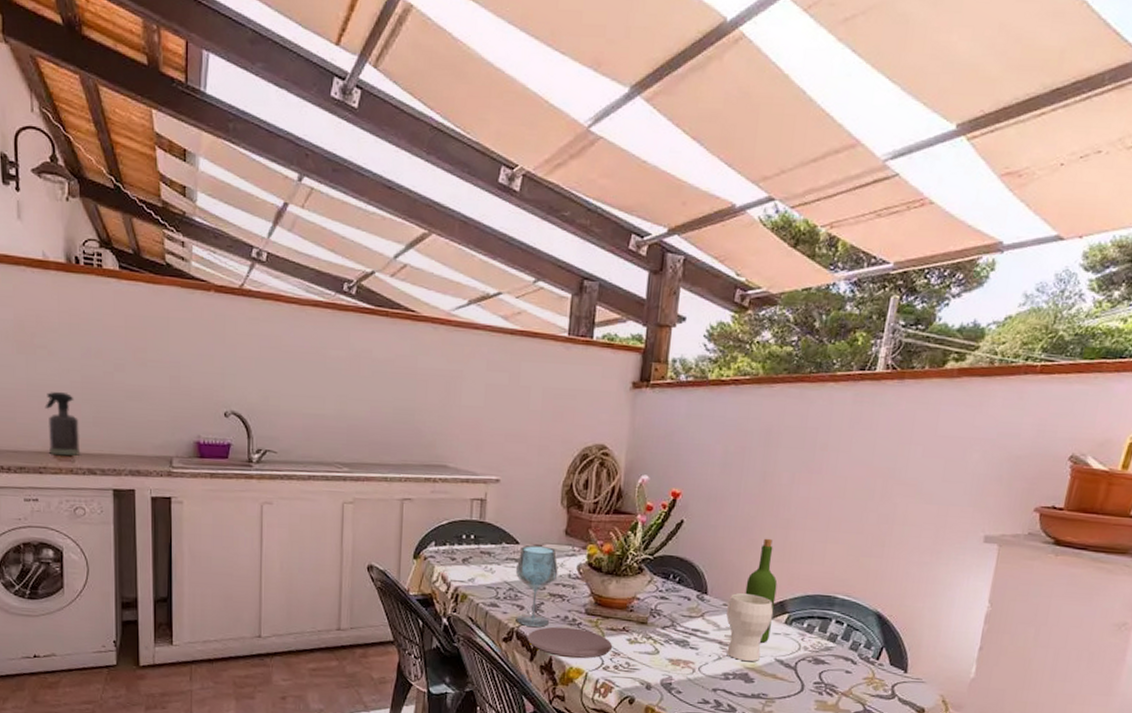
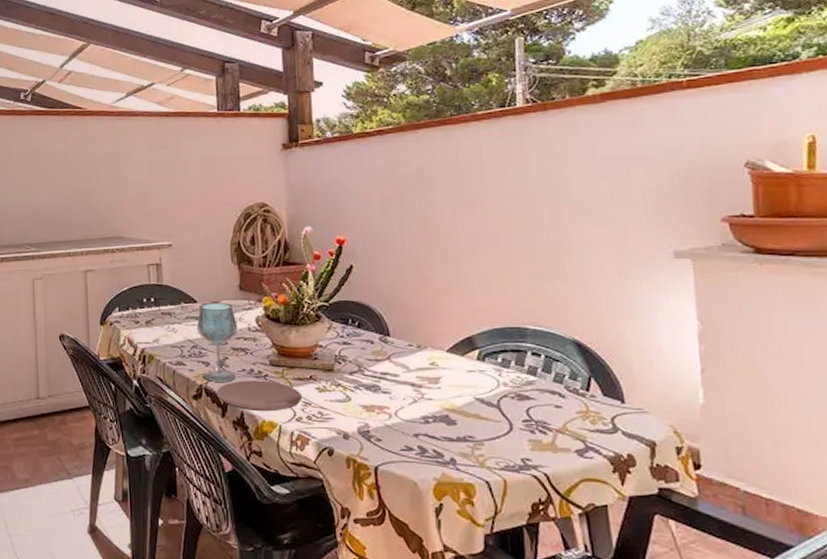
cup: present [725,593,774,662] -> none [412,332,464,403]
wine bottle: present [745,538,778,643] -> none [428,275,464,382]

